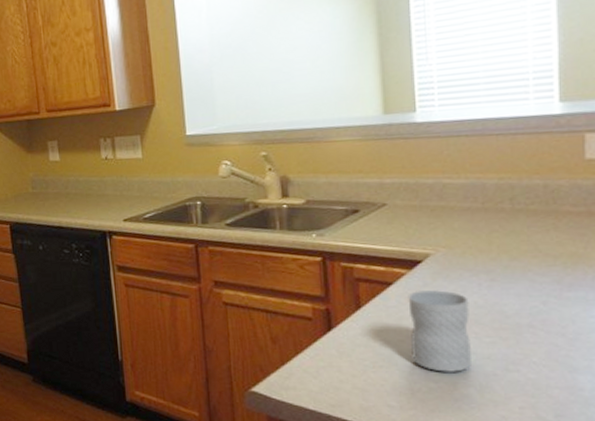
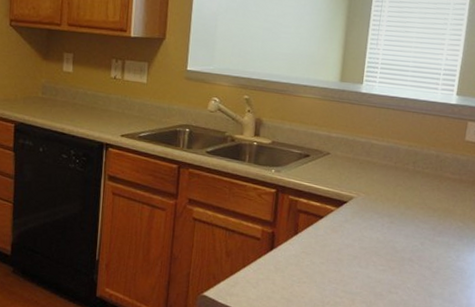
mug: present [408,290,471,374] -> none [327,225,374,292]

